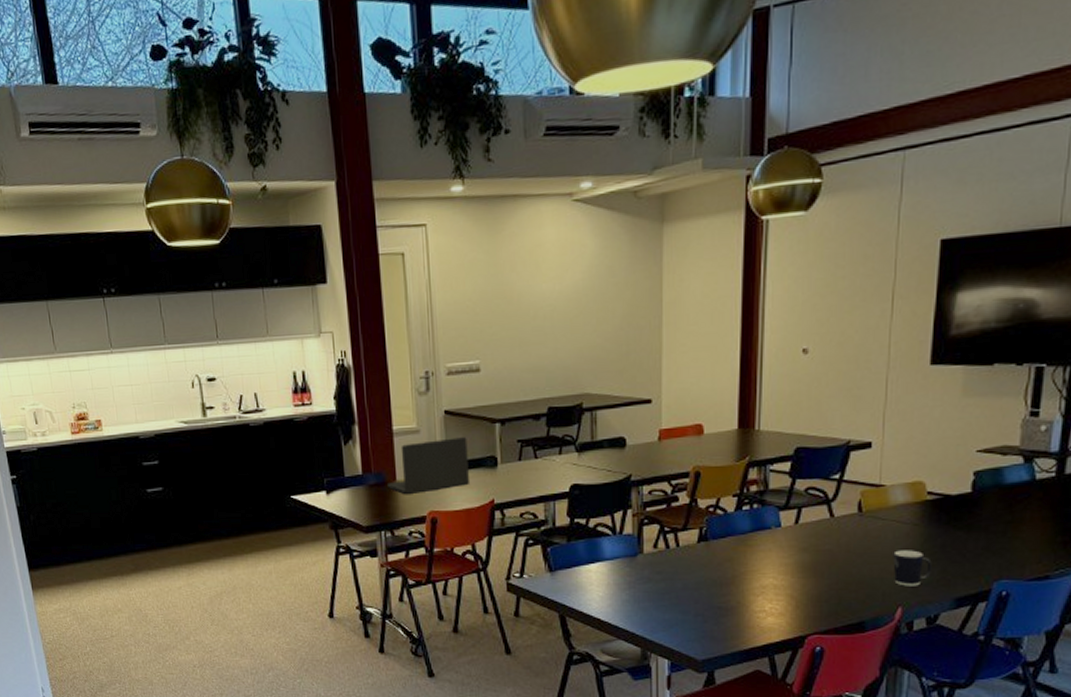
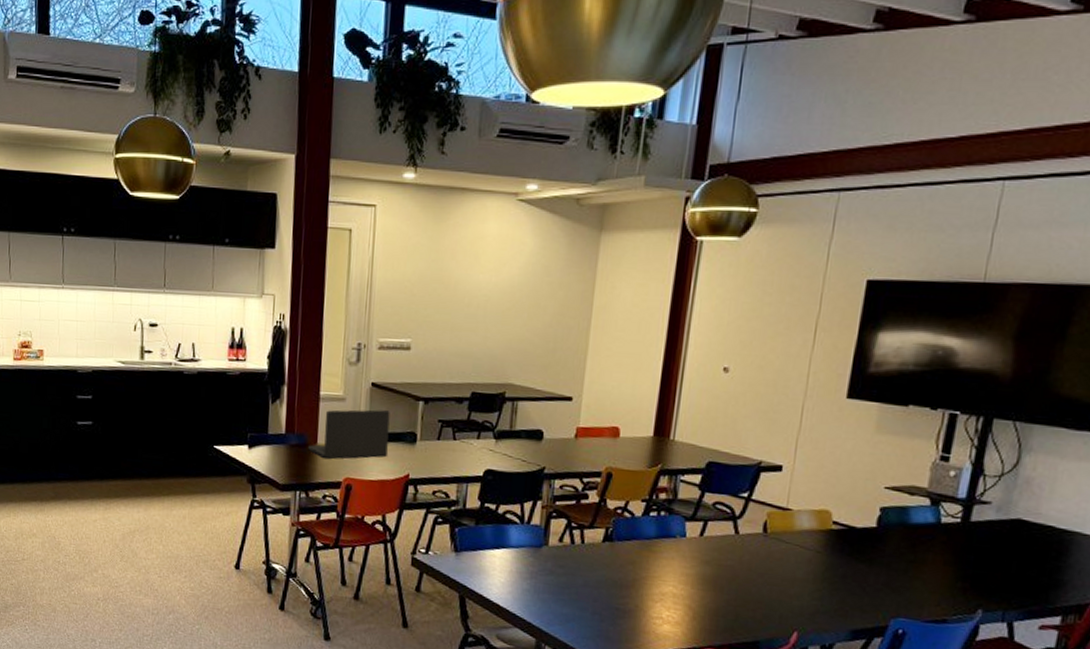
mug: present [893,550,932,586] -> none [792,575,831,613]

